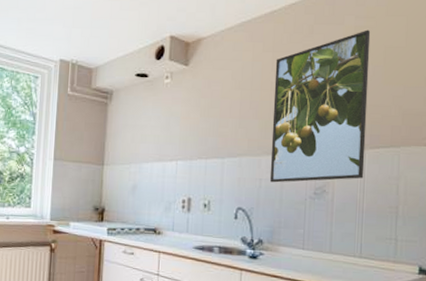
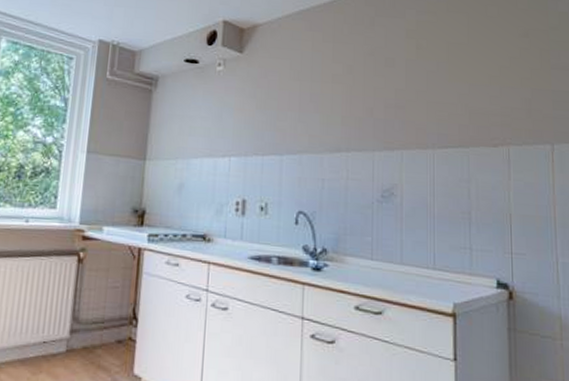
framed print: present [269,29,371,183] -> none [333,24,433,184]

